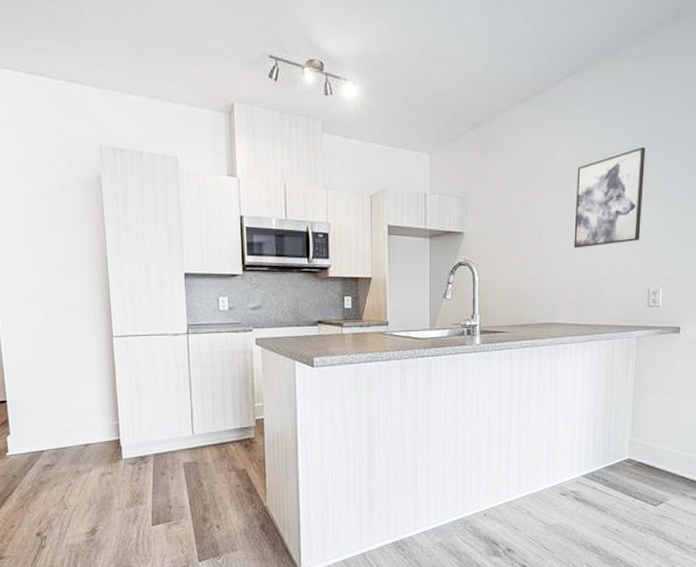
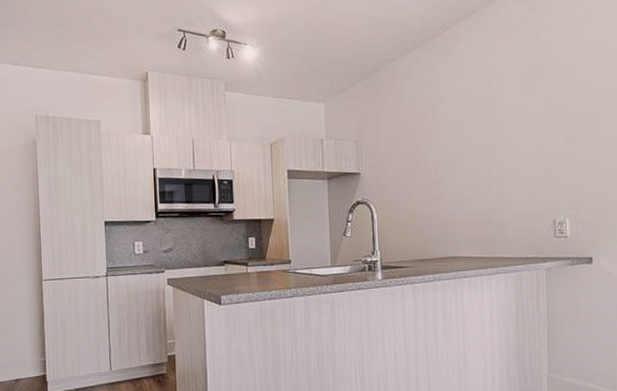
wall art: present [574,146,646,248] -> none [470,82,540,183]

